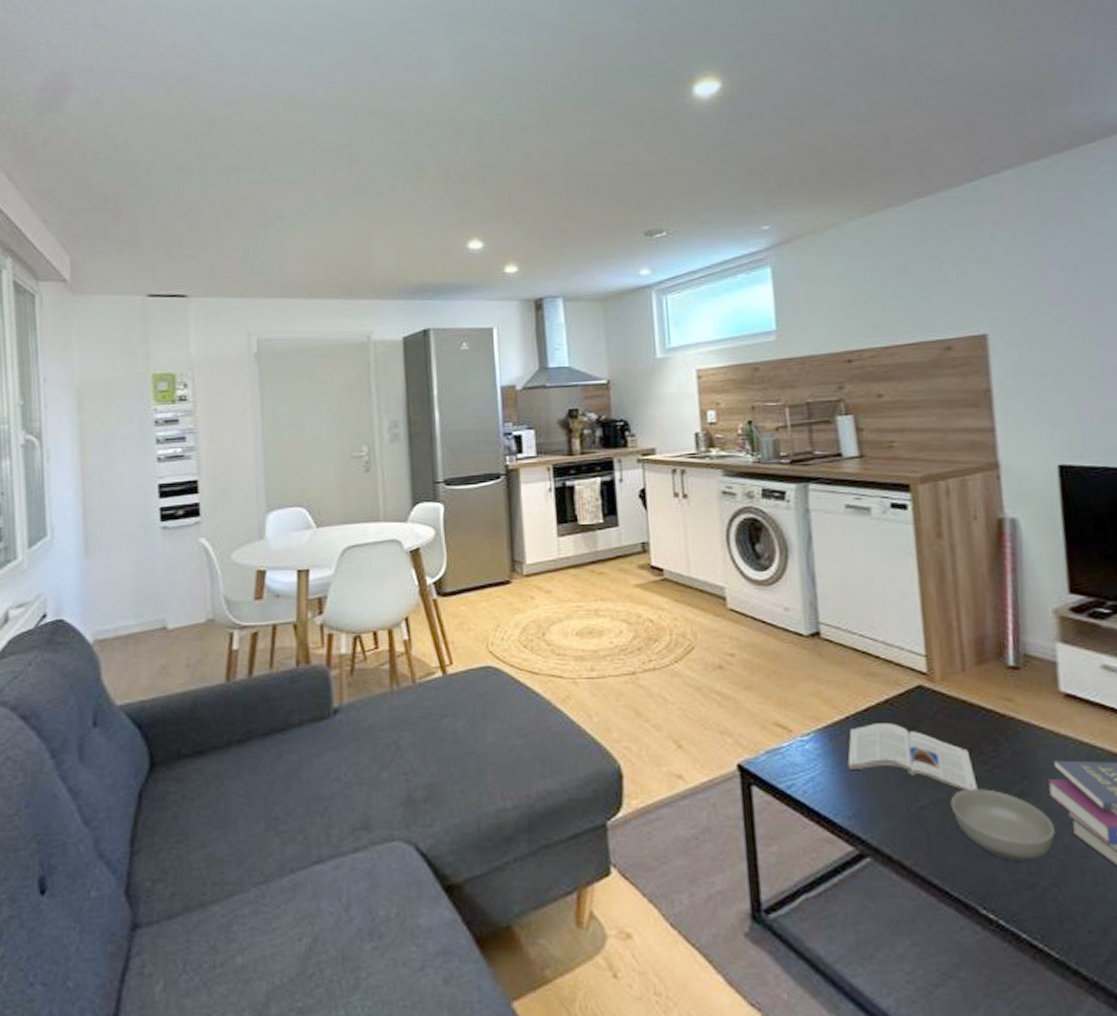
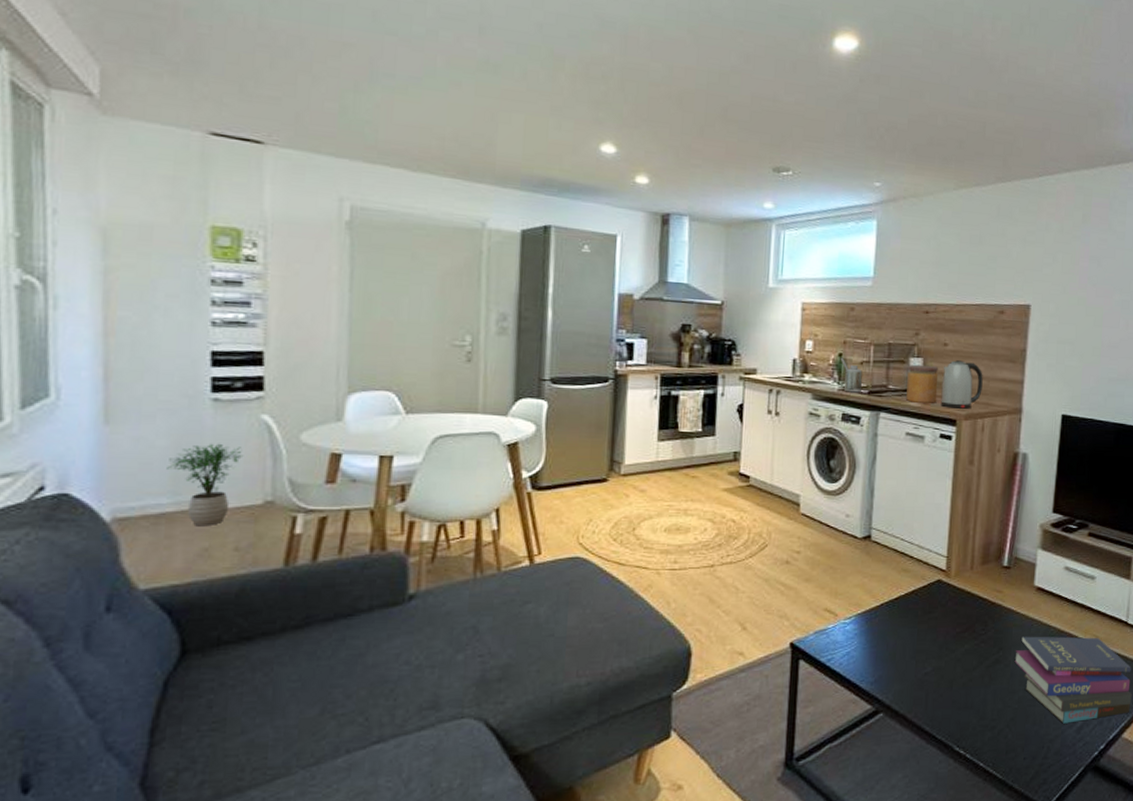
potted plant: none [131,567,188,645] -> present [167,443,244,527]
jar: none [836,422,880,469] -> present [906,364,939,404]
magazine: present [847,723,978,791] -> none [877,609,968,660]
kettle: none [882,412,939,471] -> present [940,360,983,409]
bowl: present [950,789,1055,860] -> none [946,658,1014,711]

